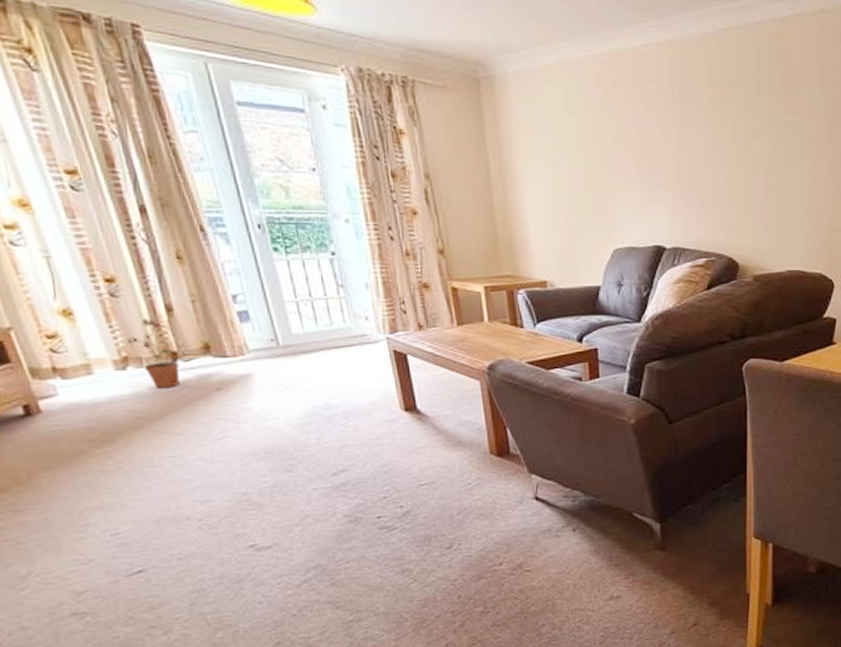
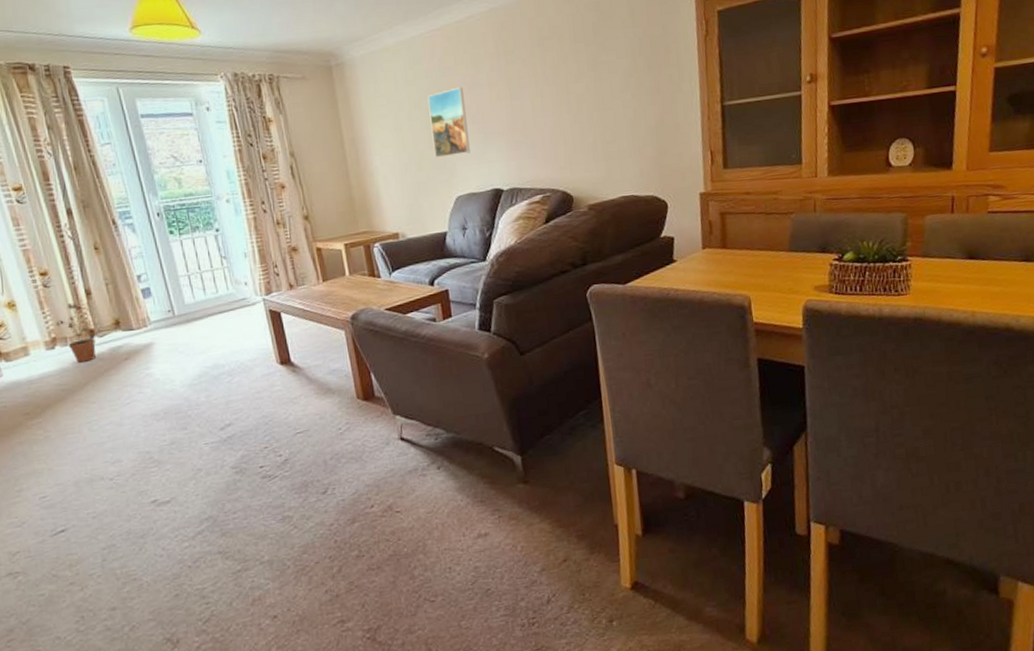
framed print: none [590,125,633,204] -> present [427,86,470,158]

